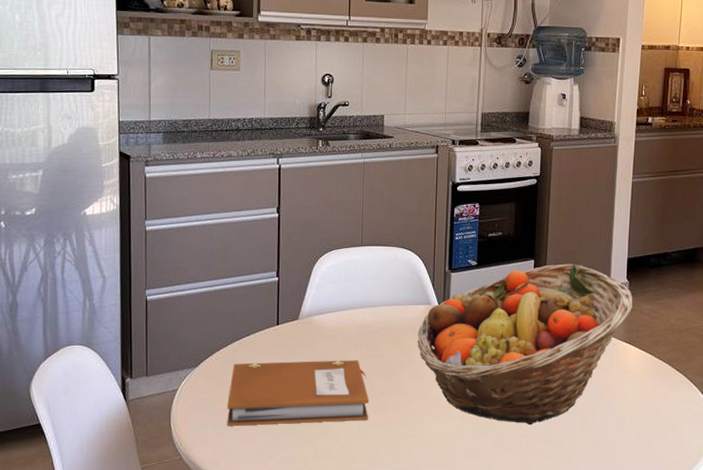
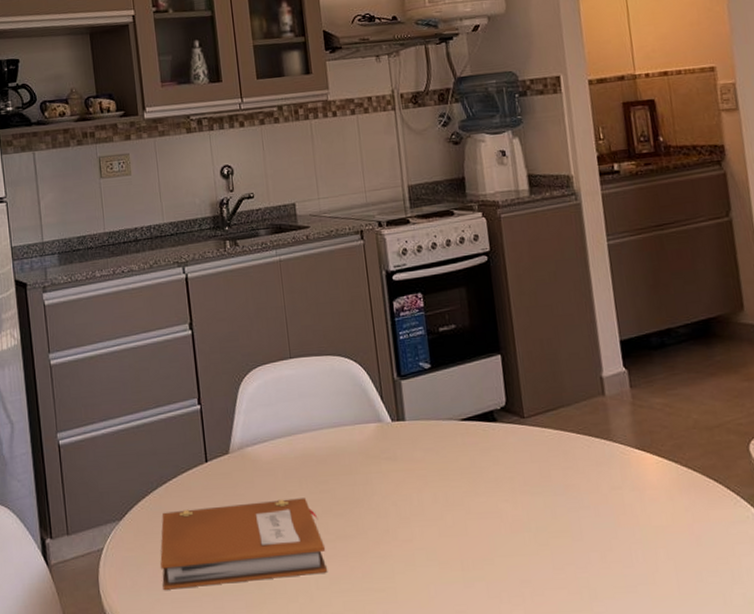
fruit basket: present [417,263,633,424] -> none [371,354,639,566]

